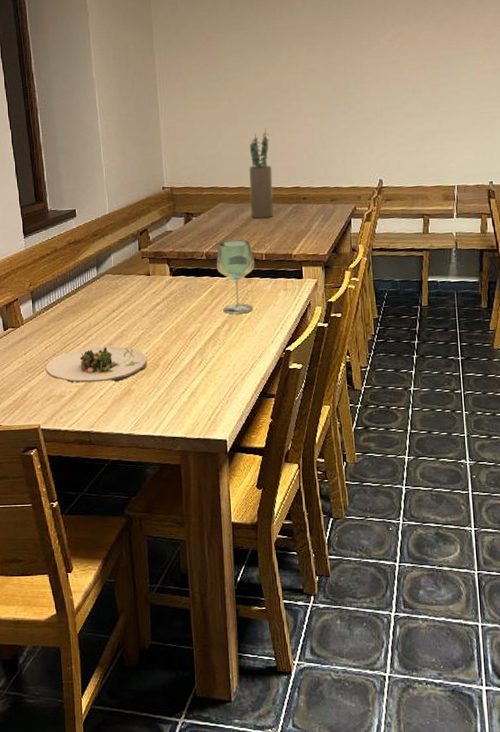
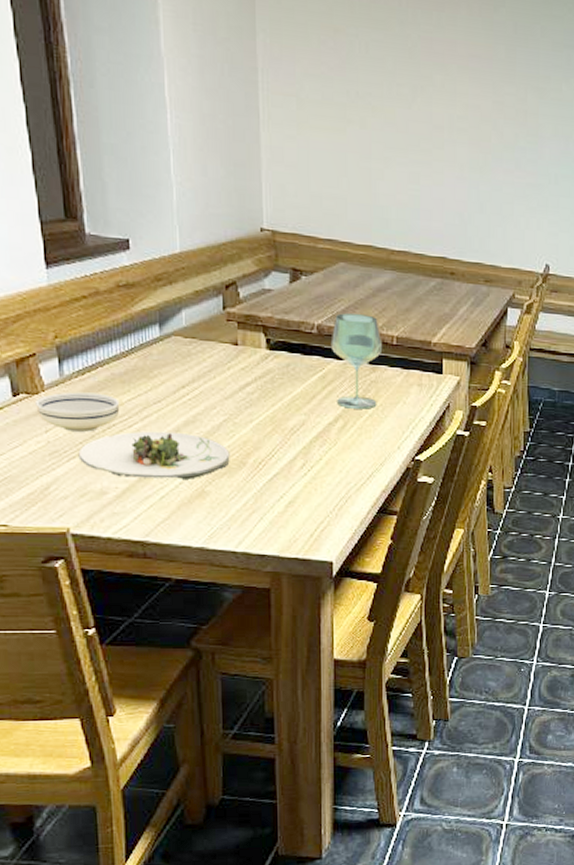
bowl: none [18,322,72,352] -> present [35,392,120,432]
vase: present [249,128,274,220] -> none [381,172,413,293]

